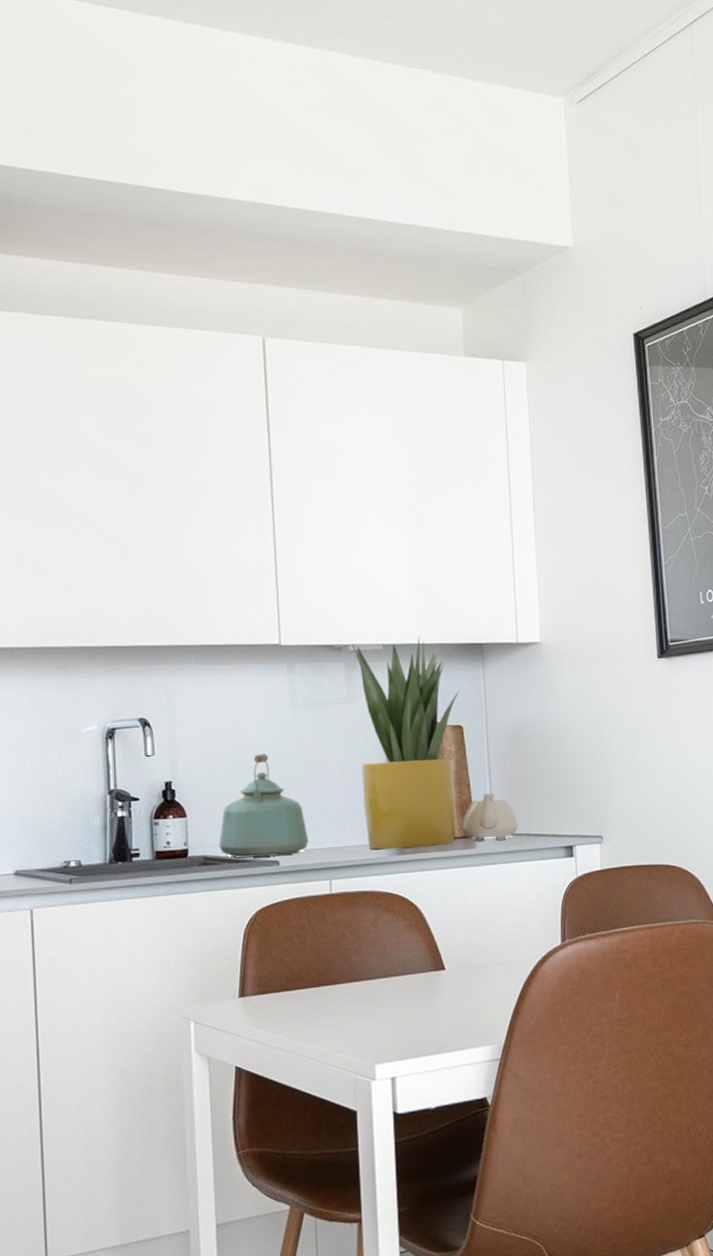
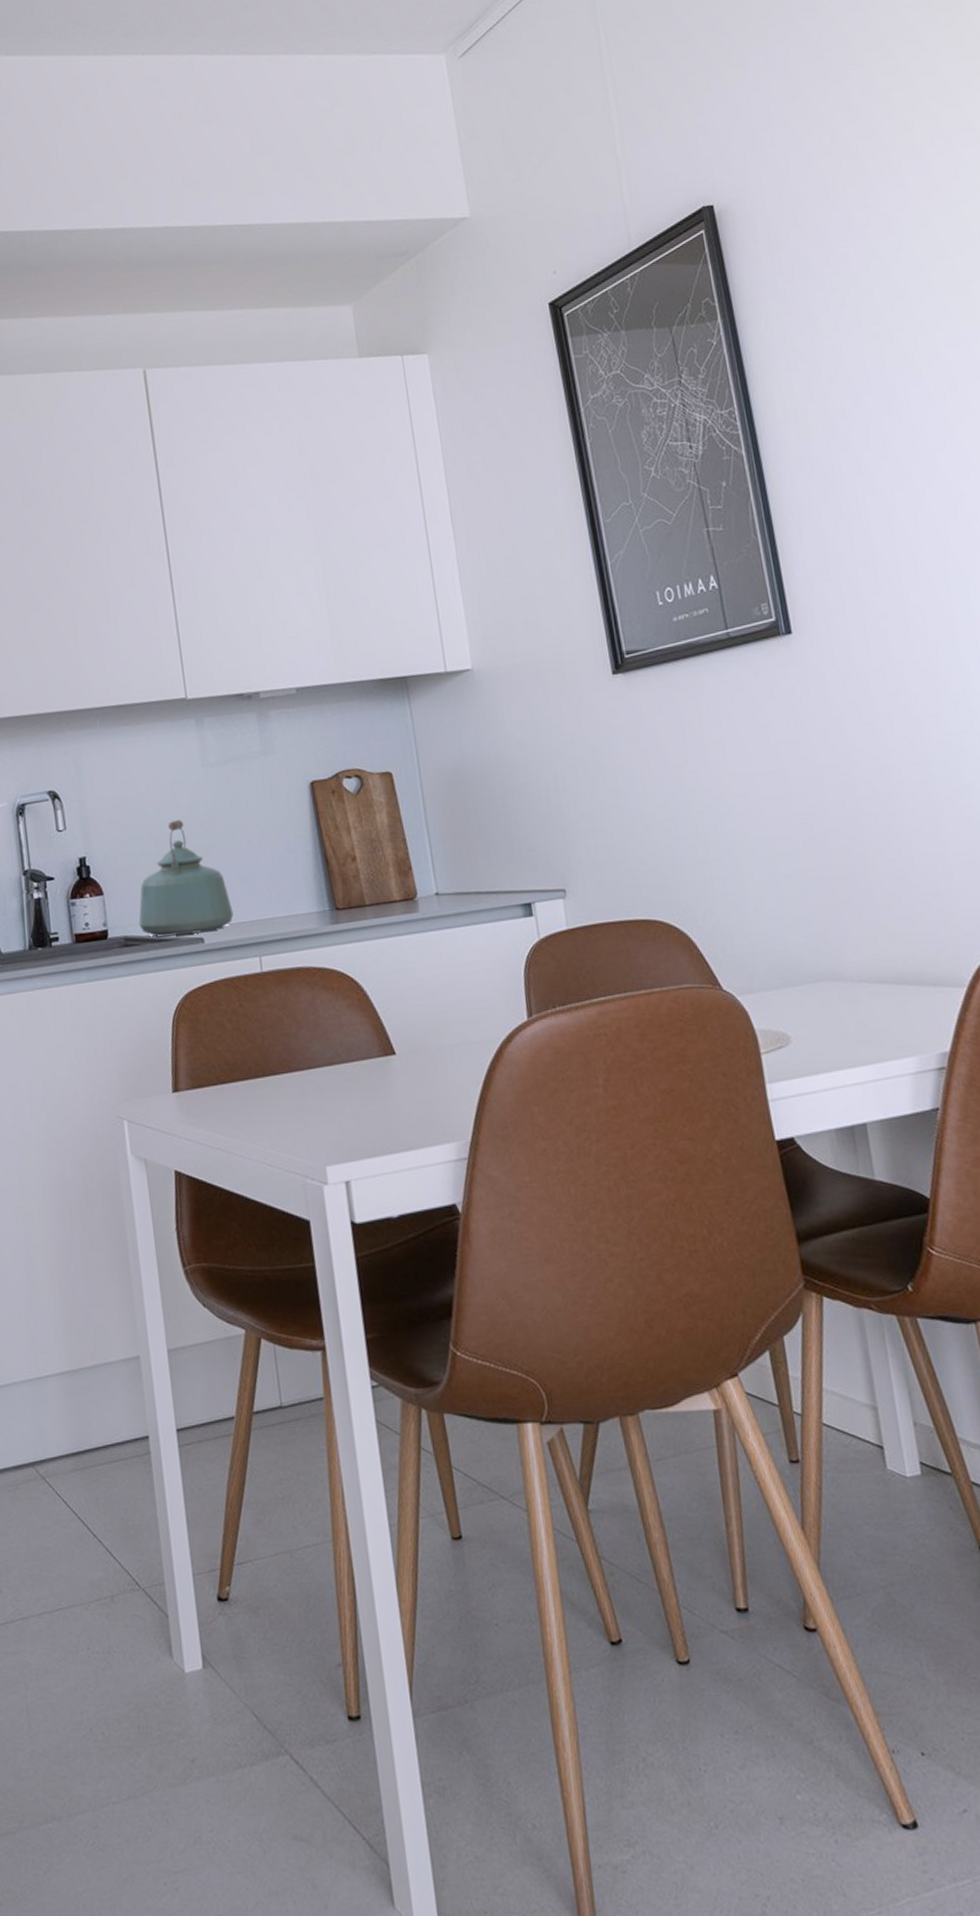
planter: present [351,636,460,850] -> none [262,675,394,920]
teapot: present [461,793,518,841] -> none [400,846,465,904]

